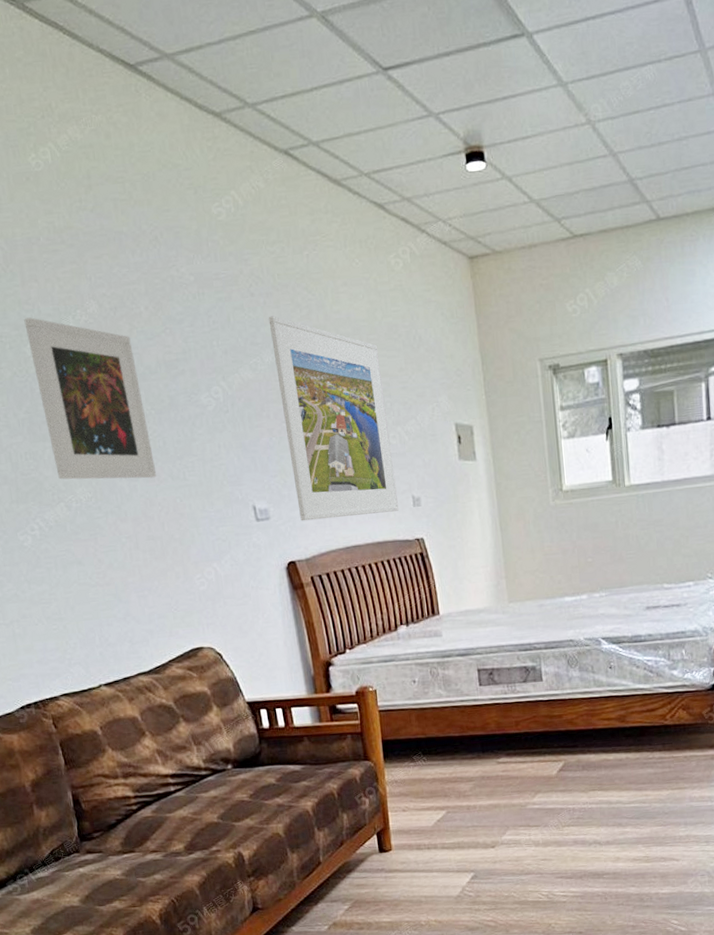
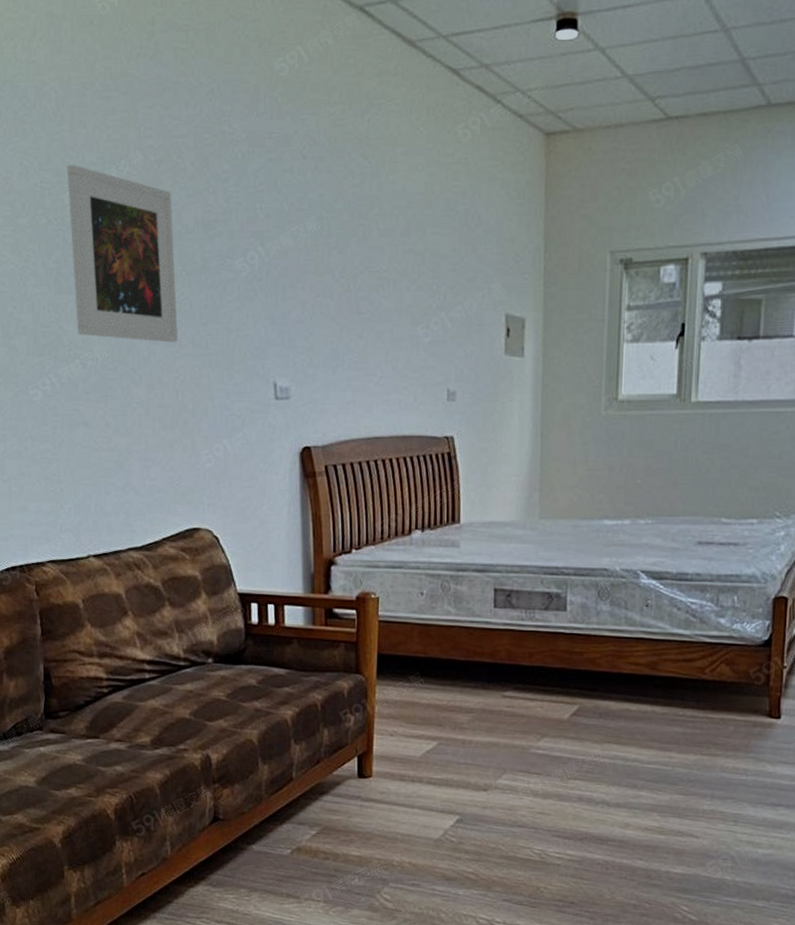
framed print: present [268,316,399,521] -> none [318,181,432,405]

